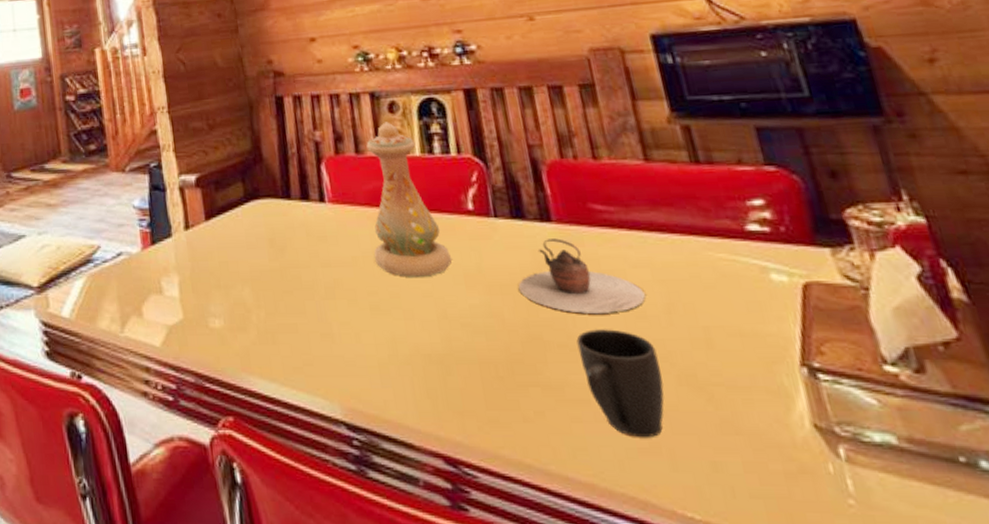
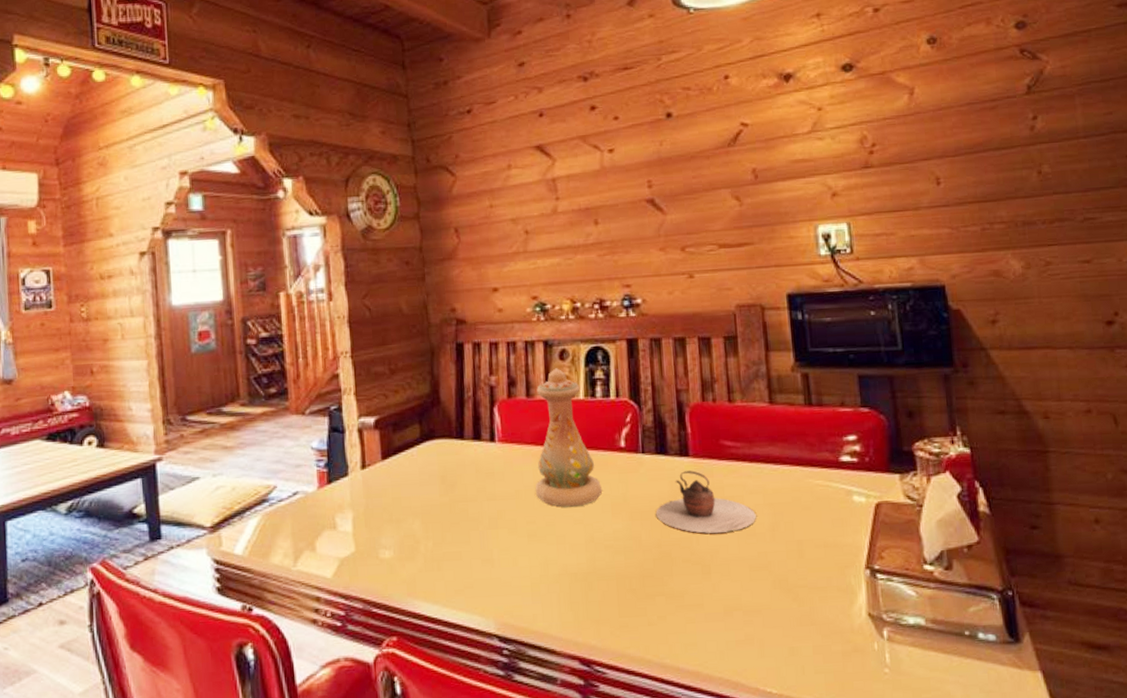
mug: present [576,329,665,437] -> none [698,545,762,632]

